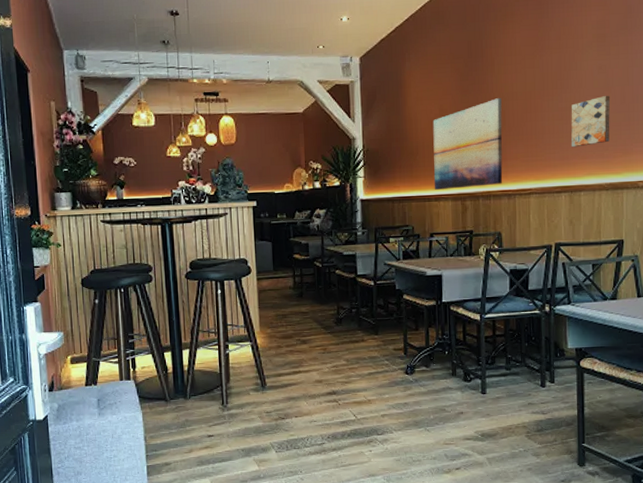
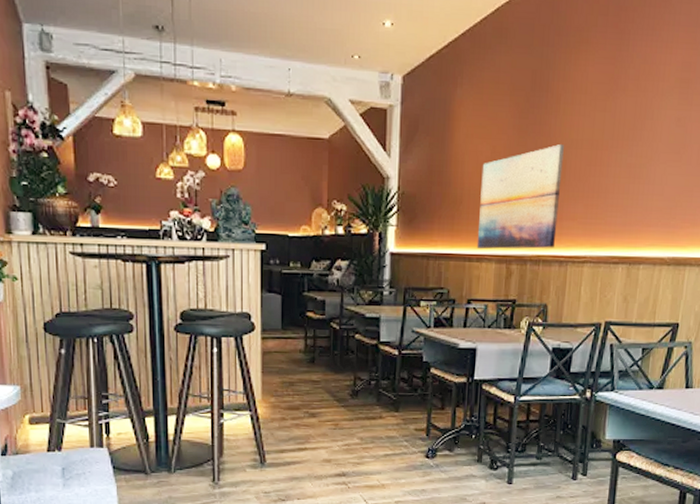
wall art: present [571,96,611,148] -> none [636,154,686,213]

